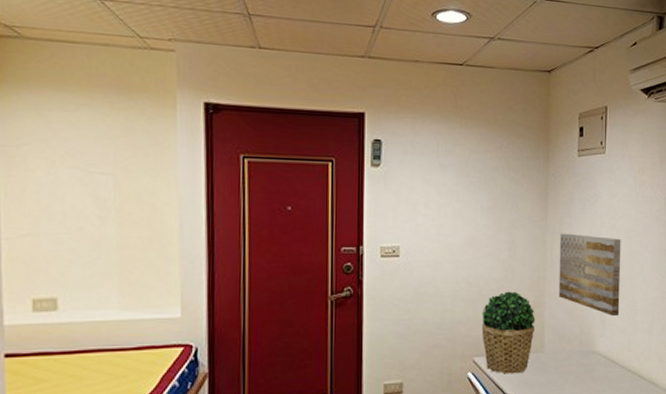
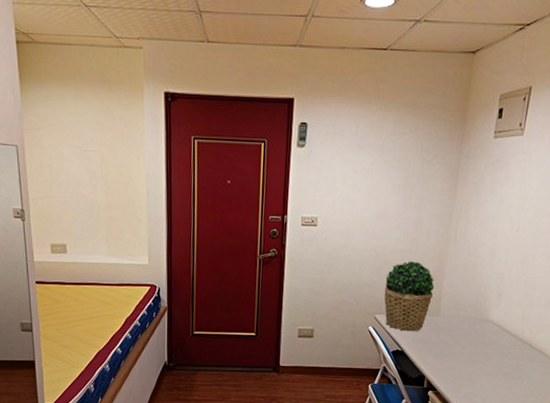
wall art: present [559,233,621,316] -> none [459,211,529,290]

